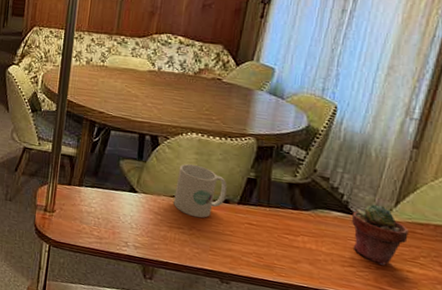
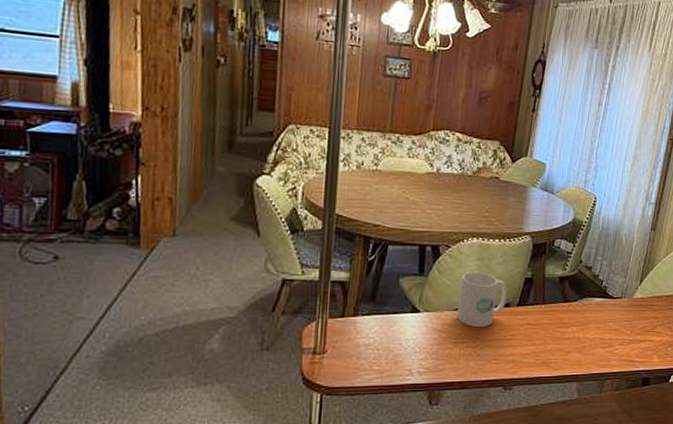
potted succulent: present [352,204,409,265] -> none [609,285,649,340]

